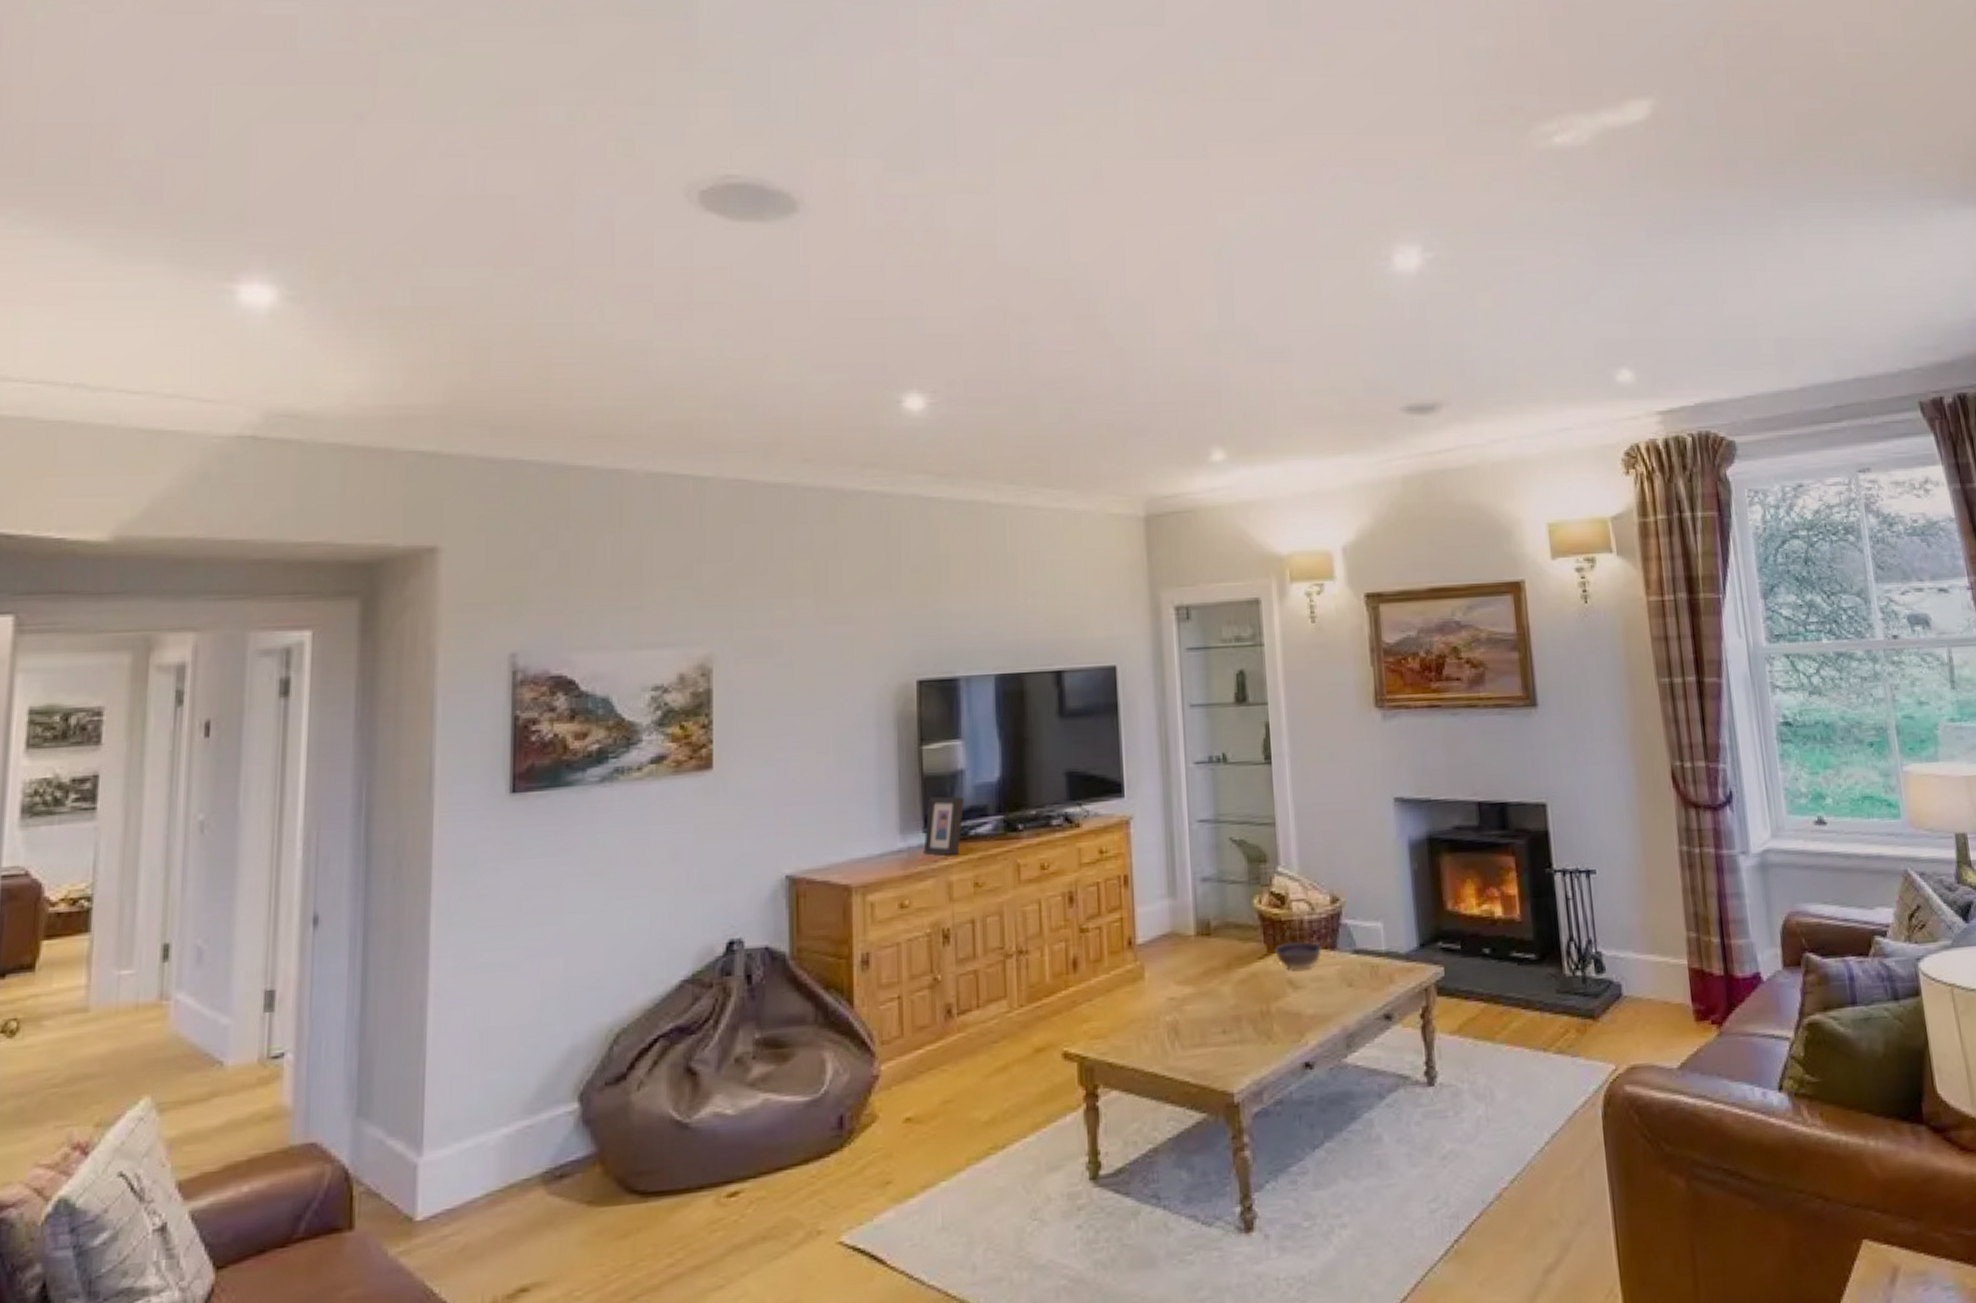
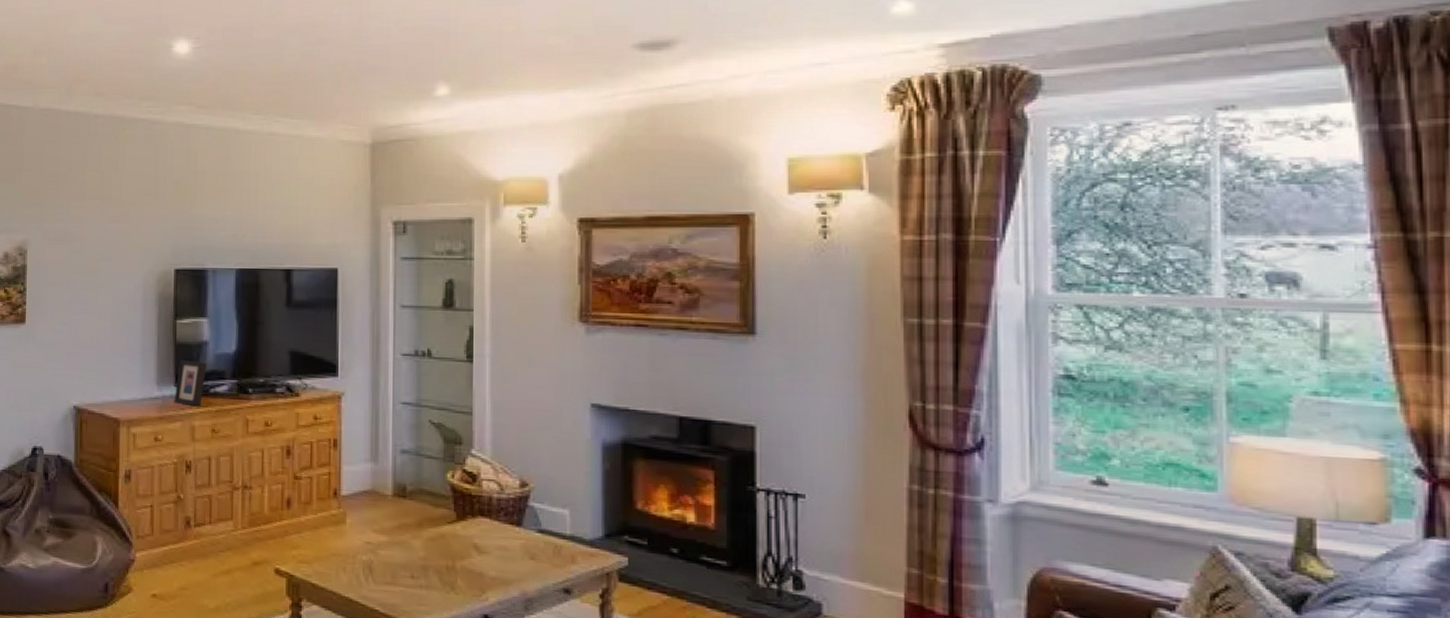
bowl: present [1275,941,1322,970] -> none [463,513,507,539]

